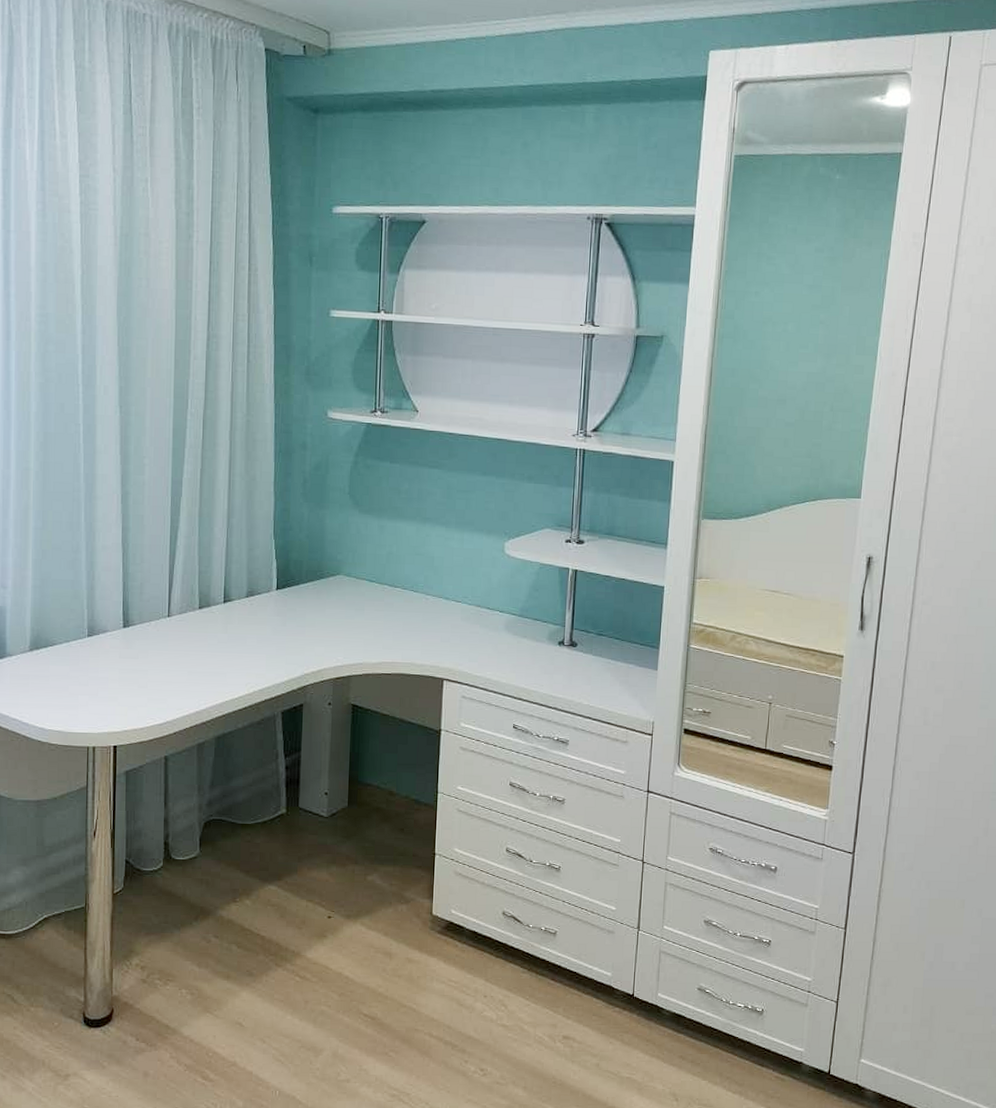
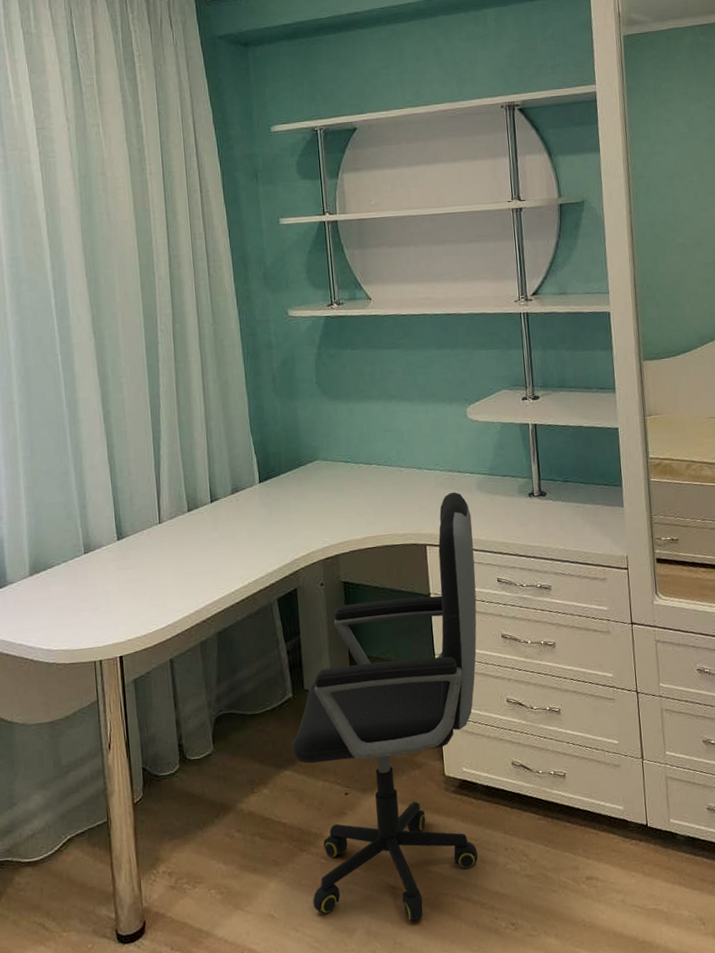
office chair: none [280,628,495,1050] -> present [292,492,478,921]

